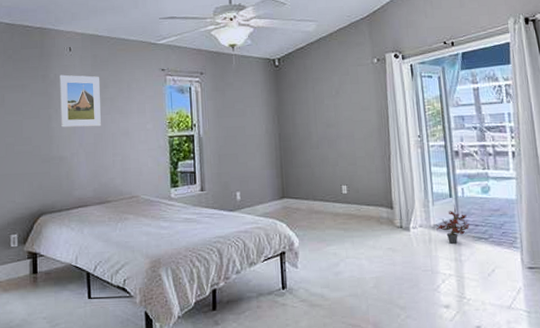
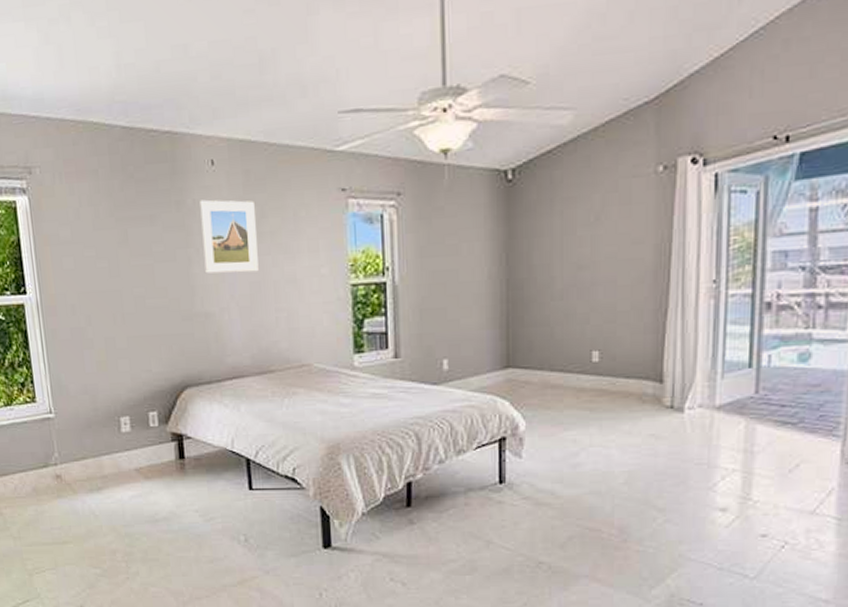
potted plant: present [432,205,470,245] -> none [718,378,773,431]

